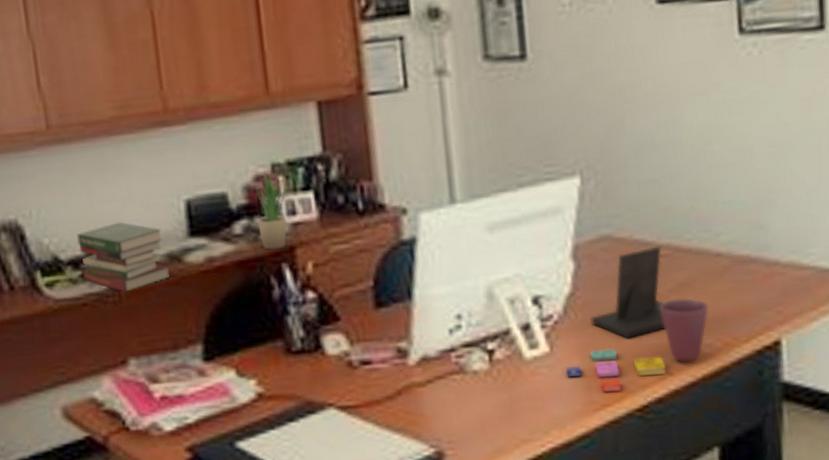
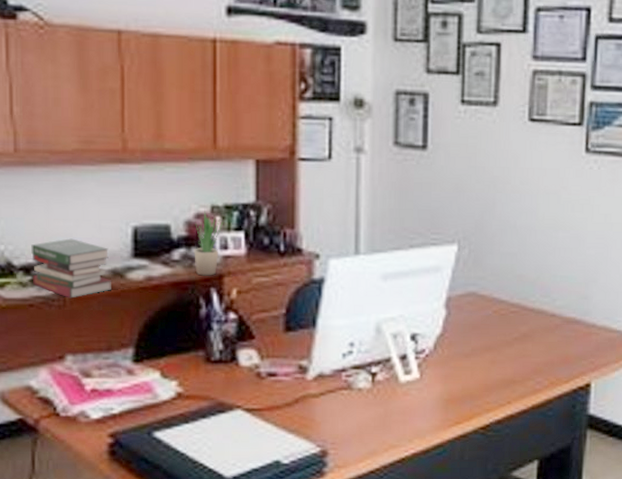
books: present [566,348,667,393] -> none [430,379,506,413]
photo frame: present [590,245,665,339] -> none [454,304,513,373]
mug: present [659,298,709,363] -> none [506,346,542,395]

